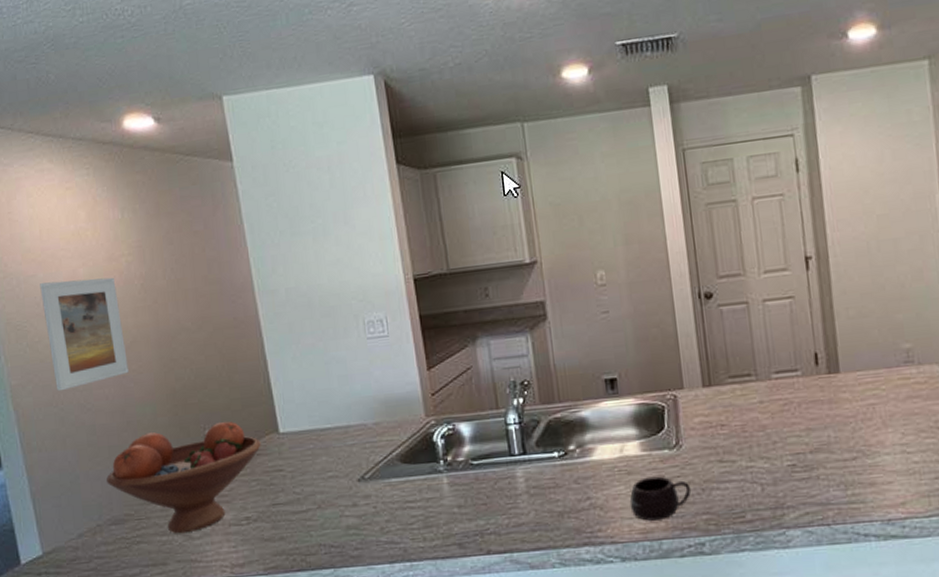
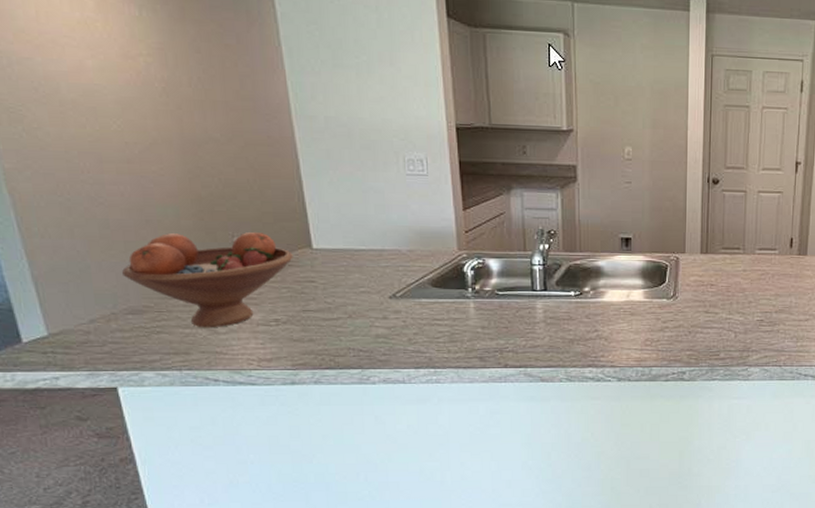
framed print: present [40,277,129,392] -> none [37,68,148,182]
mug: present [630,476,691,521] -> none [630,319,679,352]

